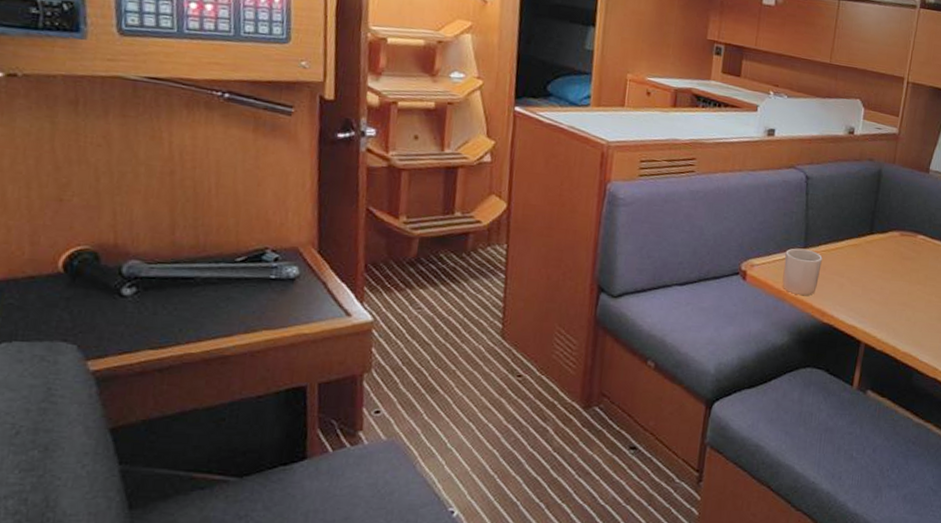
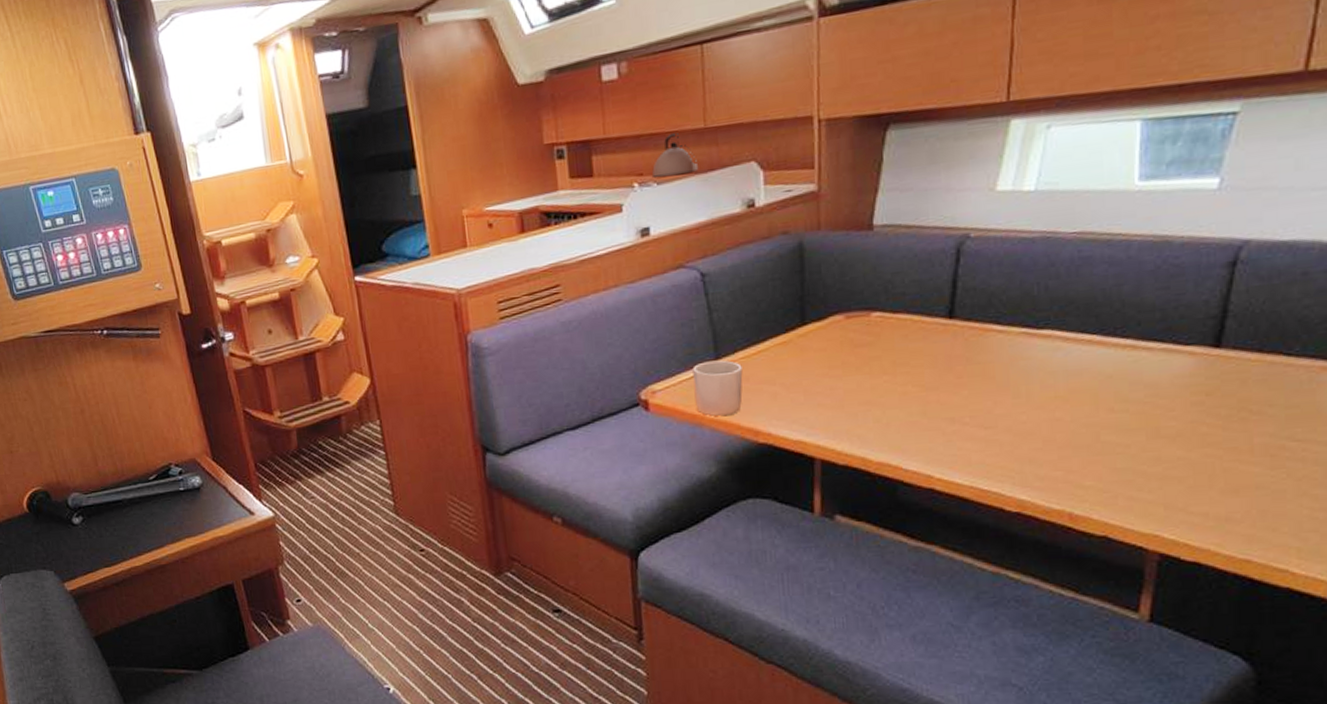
kettle: none [785,61,820,95] -> present [652,133,699,177]

